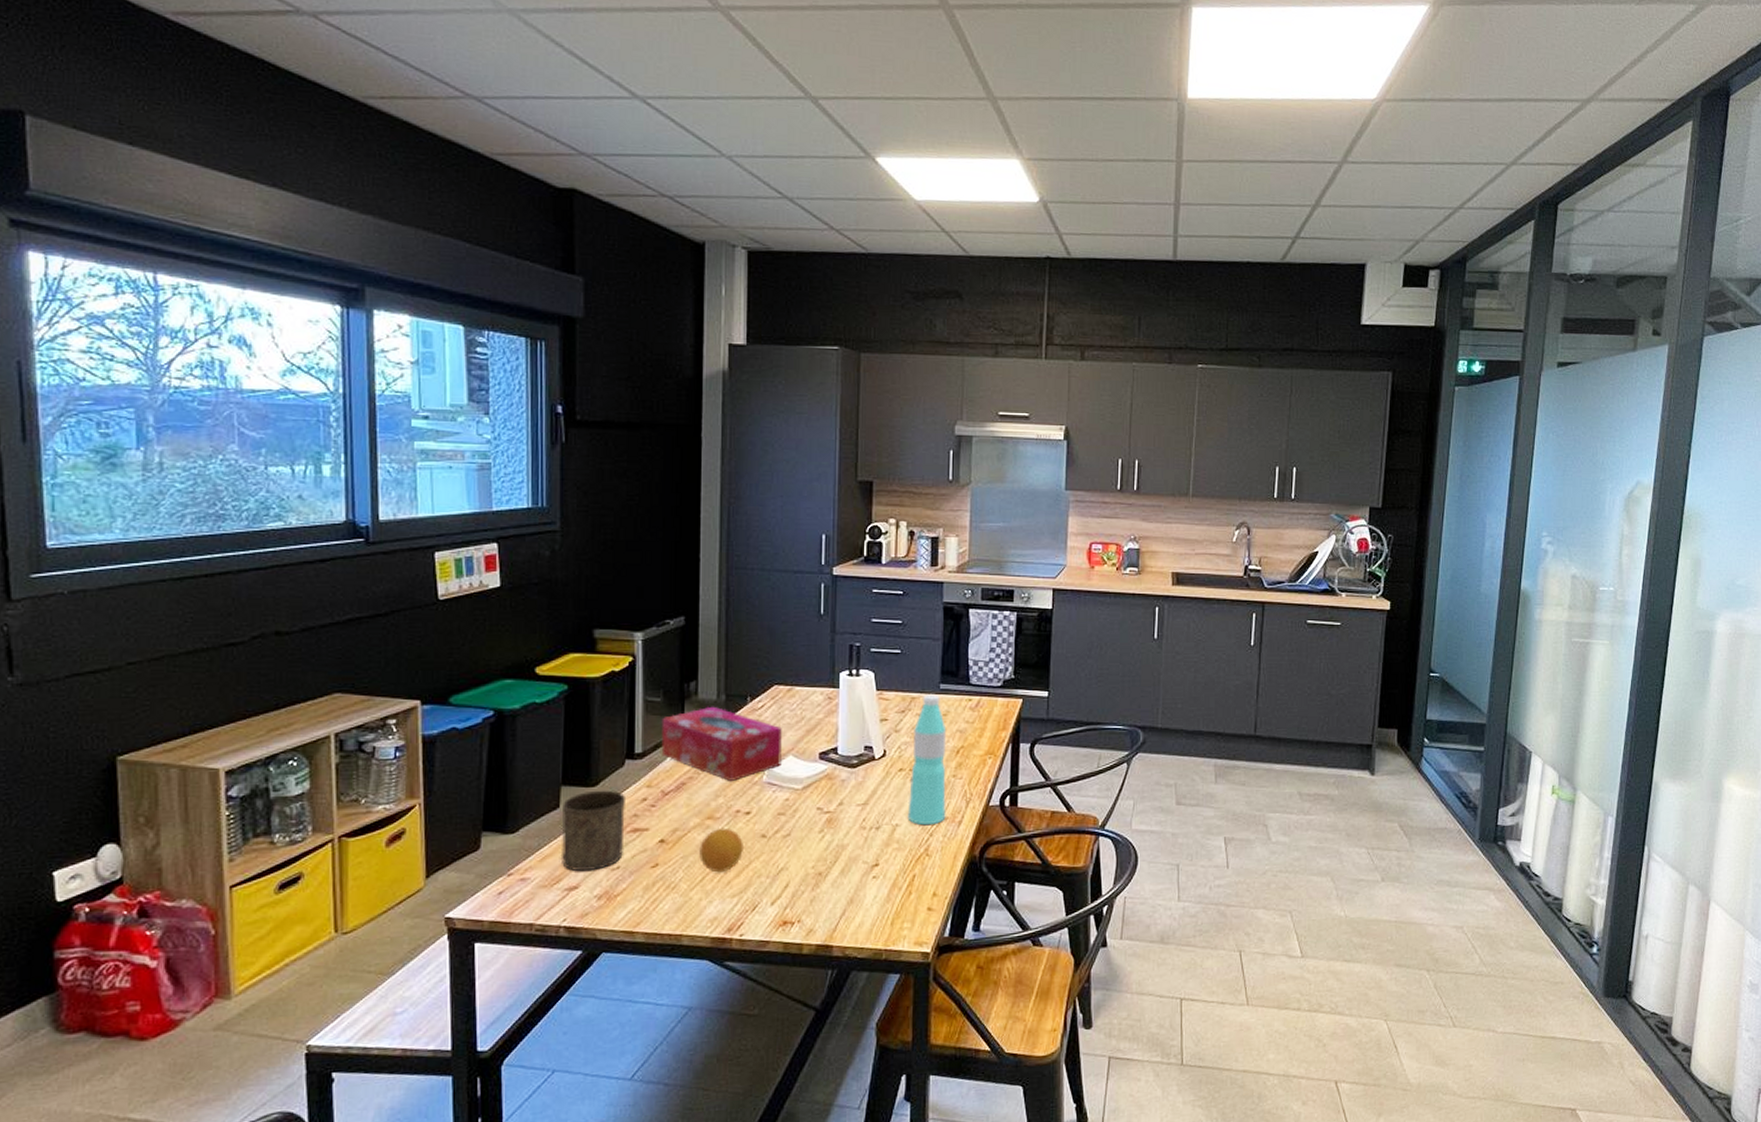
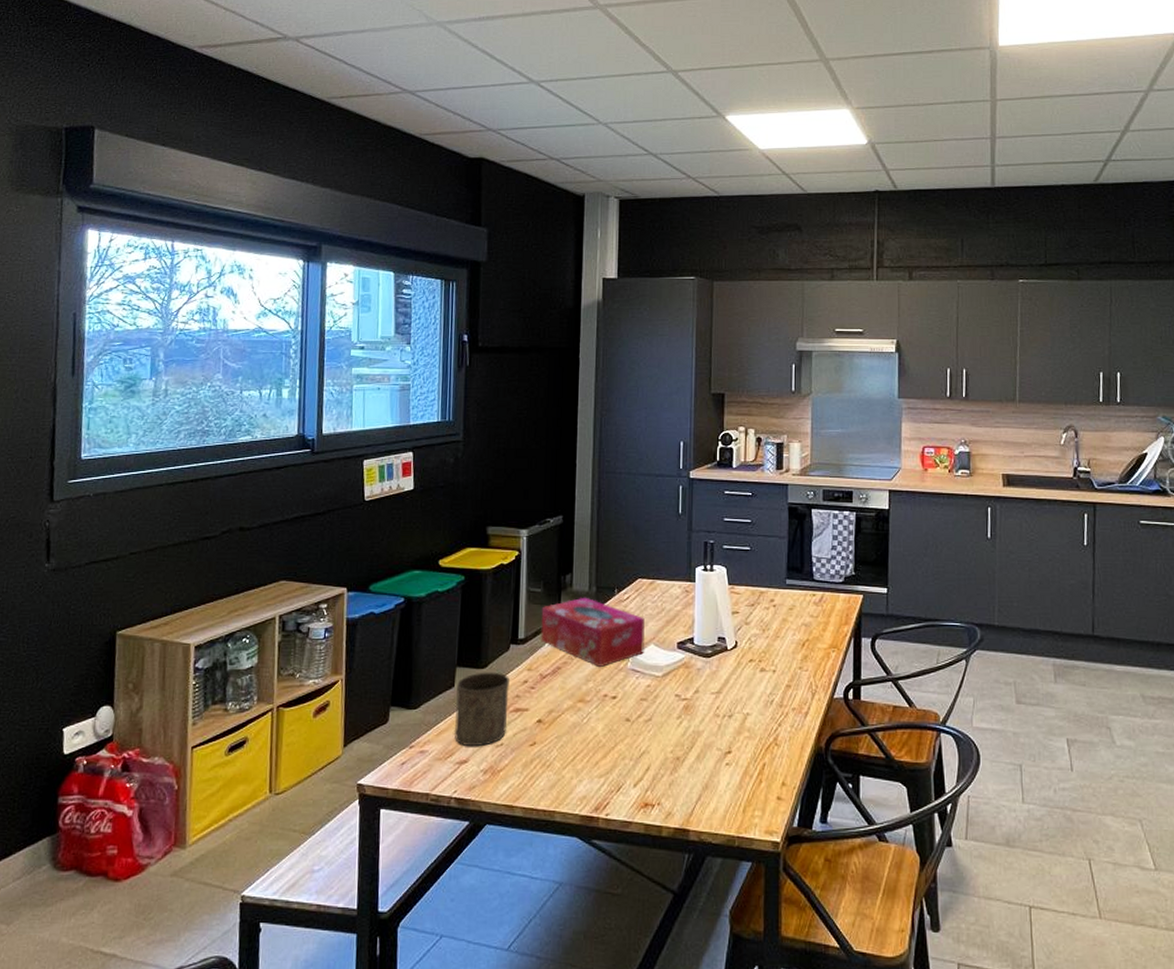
fruit: present [698,827,743,873] -> none [570,710,610,753]
water bottle: present [907,693,947,826] -> none [757,588,793,716]

